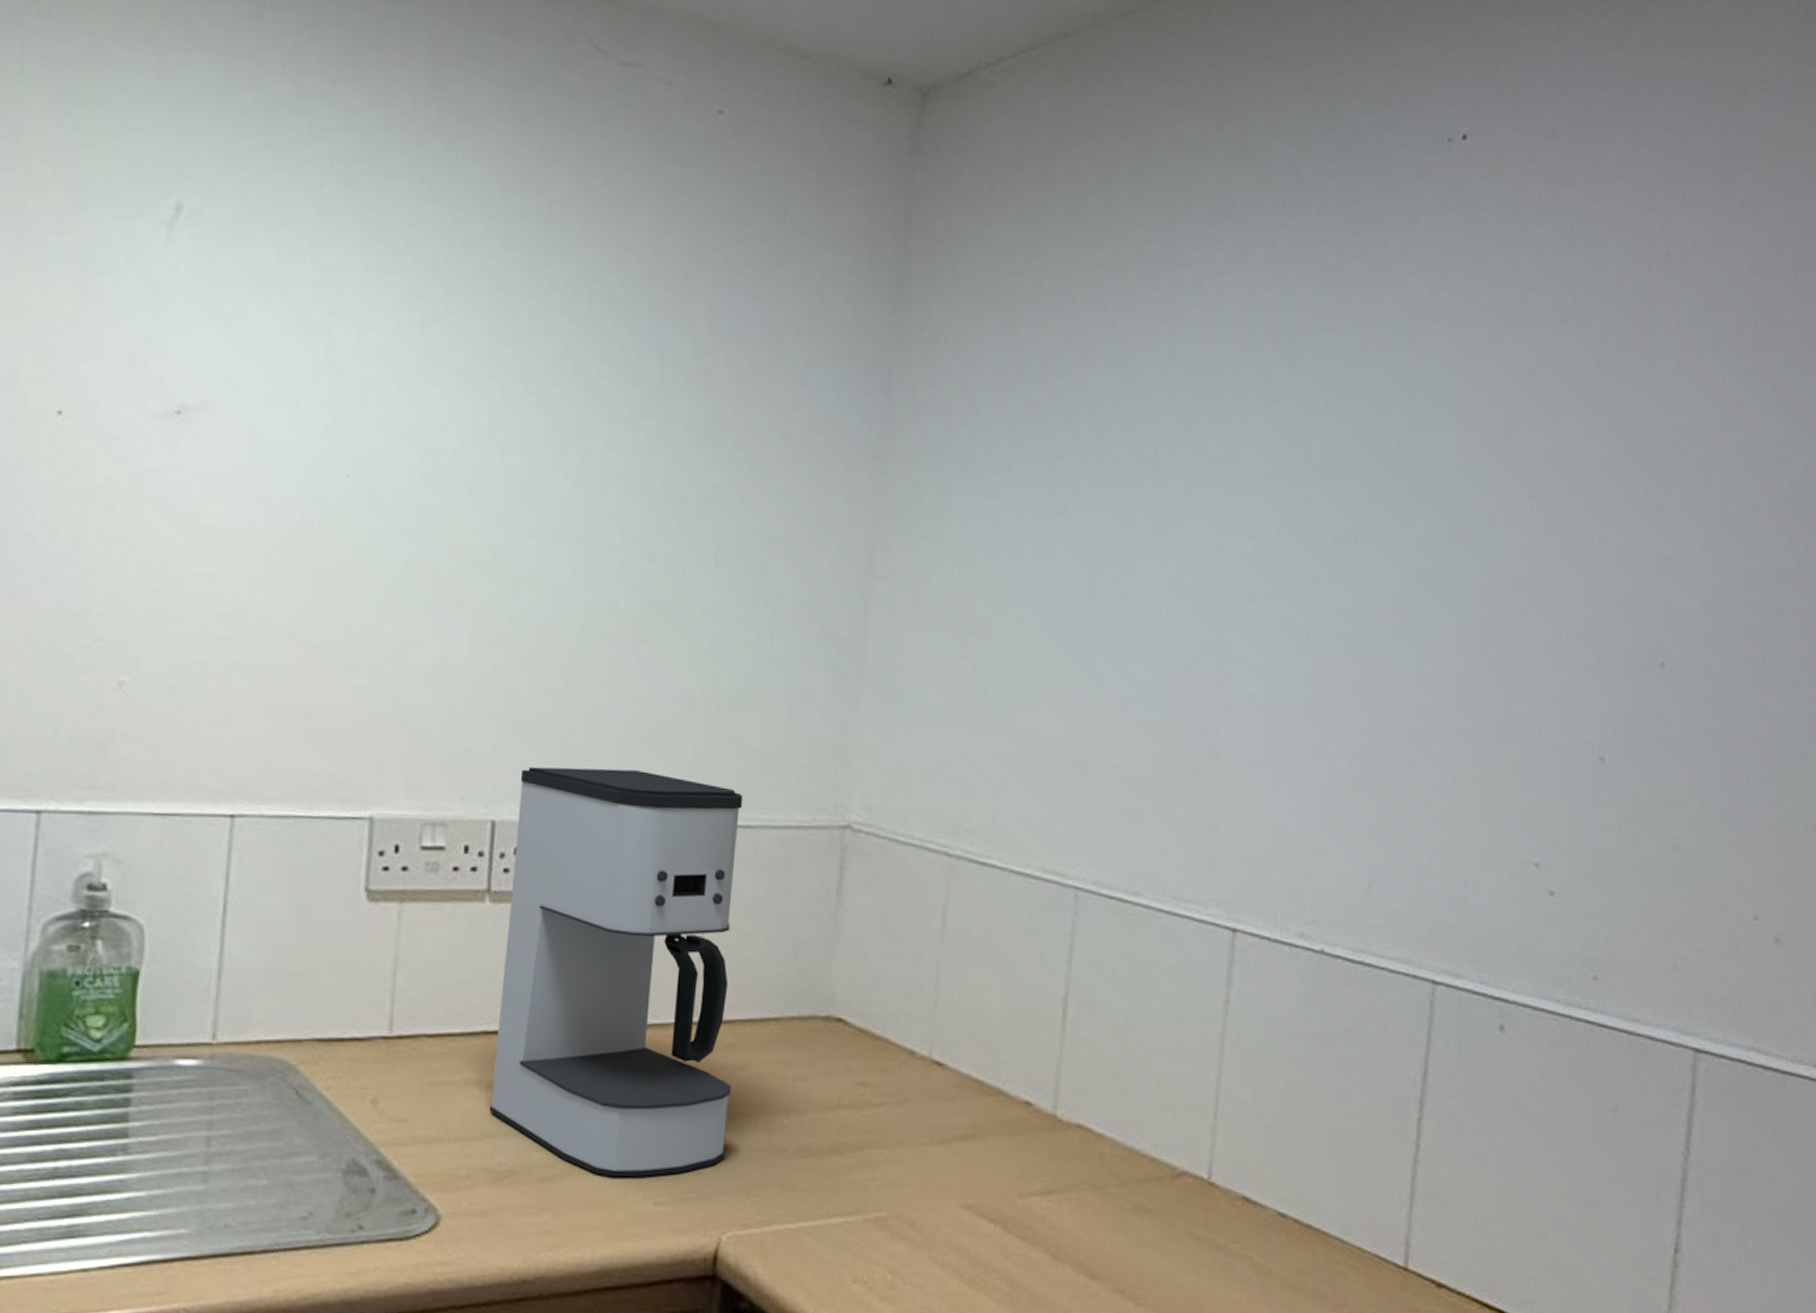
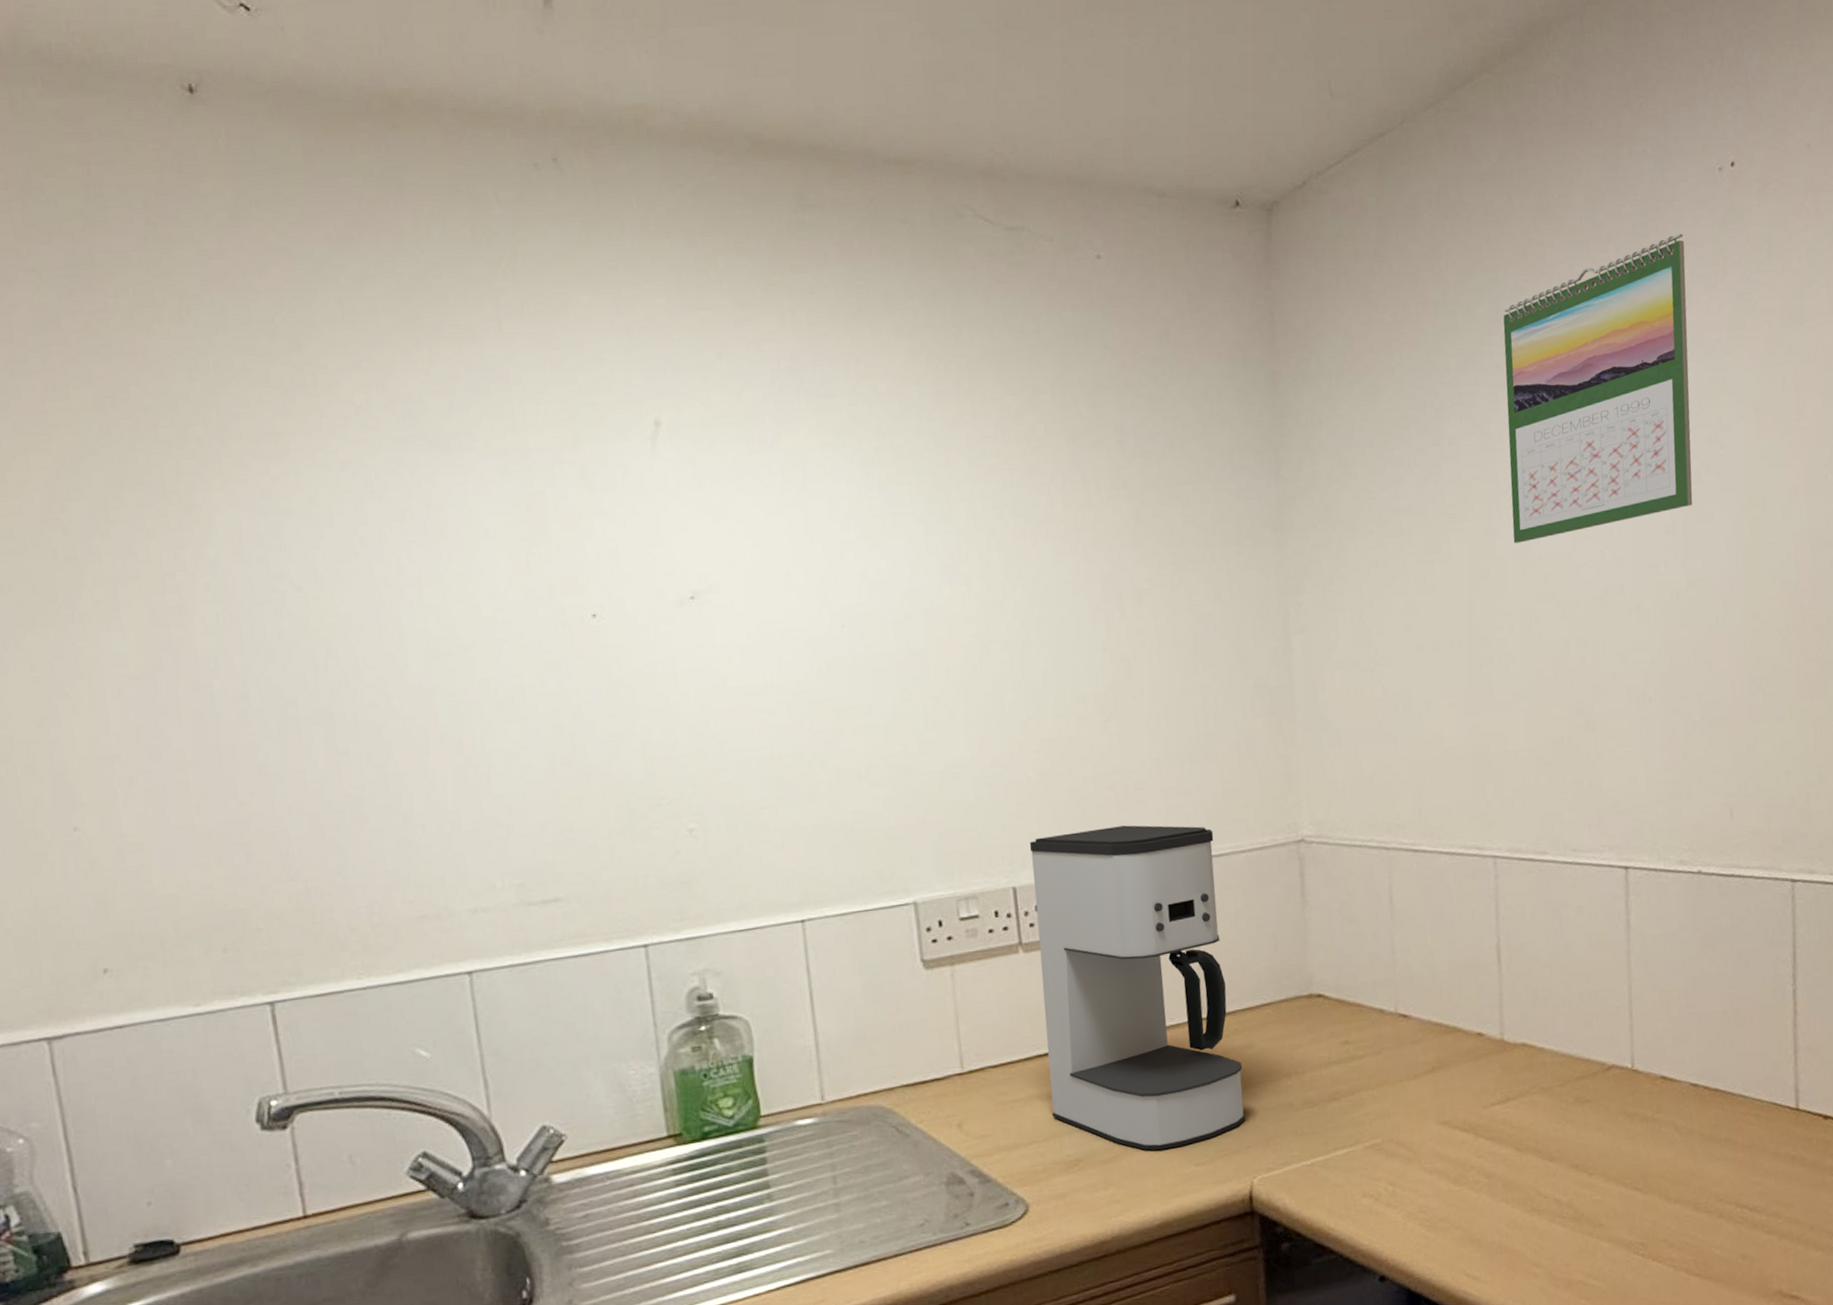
calendar: none [1152,203,1398,522] -> present [1503,233,1693,543]

